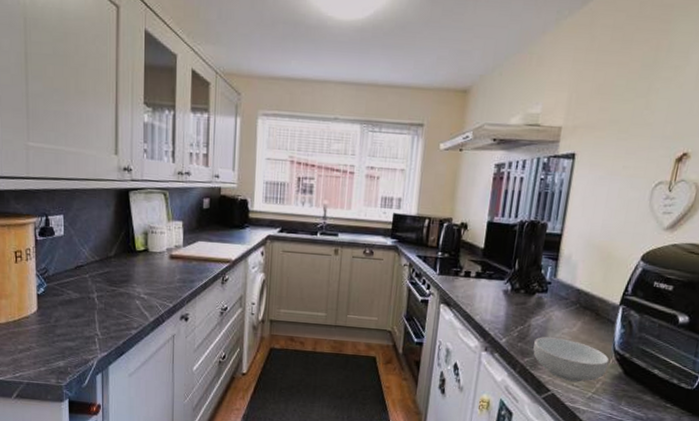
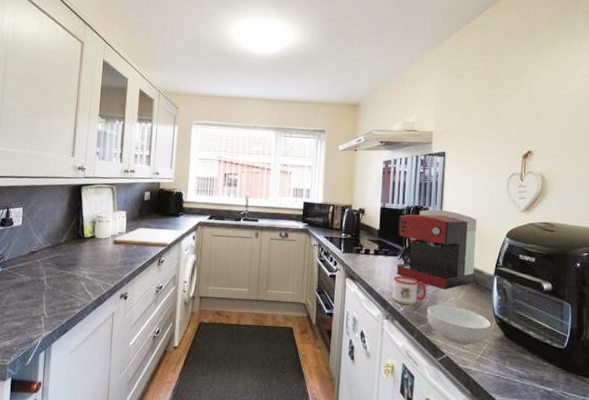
mug: none [493,302,536,337] -> present [392,275,427,306]
coffee maker: none [501,225,606,320] -> present [397,209,477,289]

